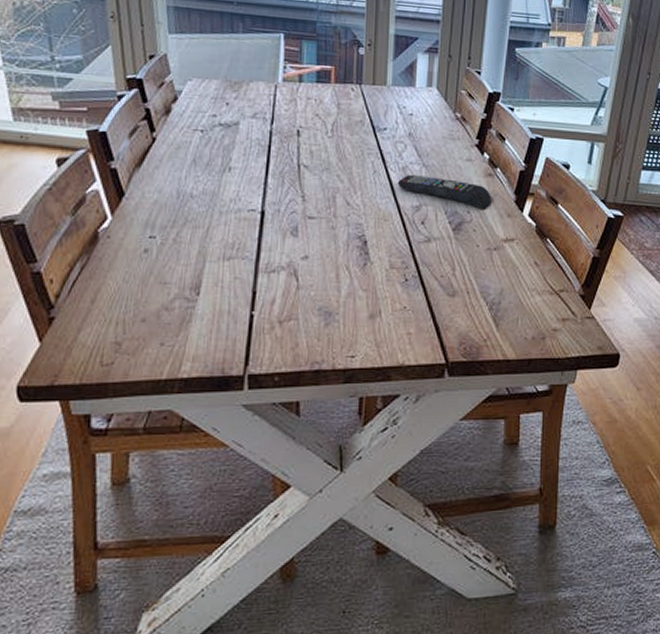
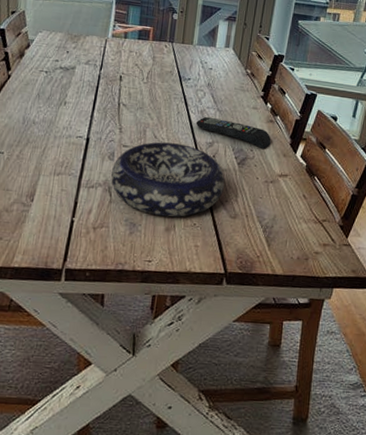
decorative bowl: none [295,209,439,301] -> present [110,142,225,218]

